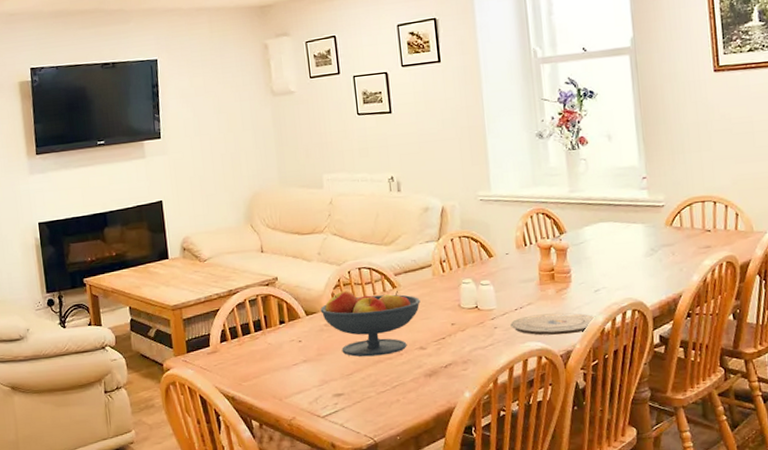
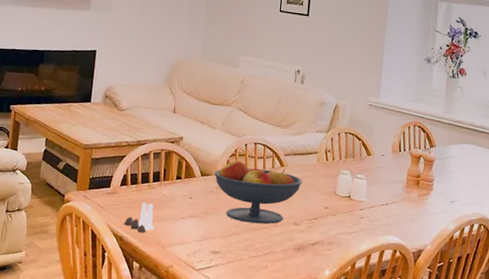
salt and pepper shaker set: none [233,355,267,390] -> present [124,202,154,234]
plate: present [510,313,595,336] -> none [375,212,447,236]

